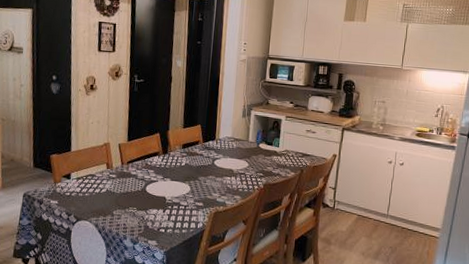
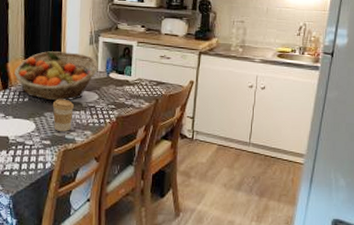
fruit basket: none [174,121,250,167] -> present [14,51,98,101]
coffee cup: none [206,165,226,195] -> present [52,99,74,131]

